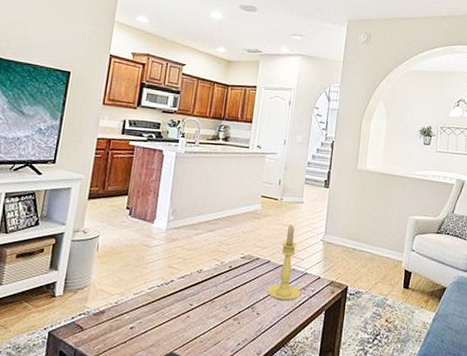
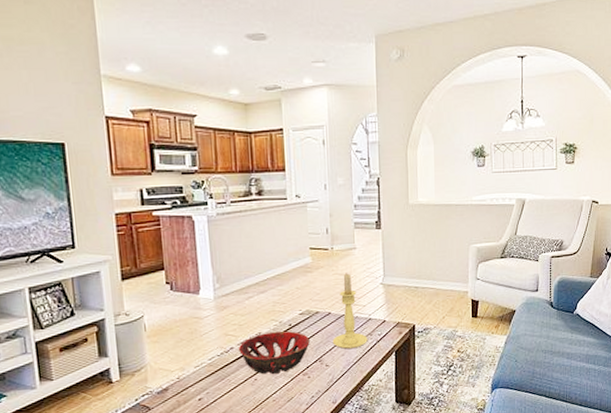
decorative bowl: none [177,270,246,315] -> present [238,330,310,375]

